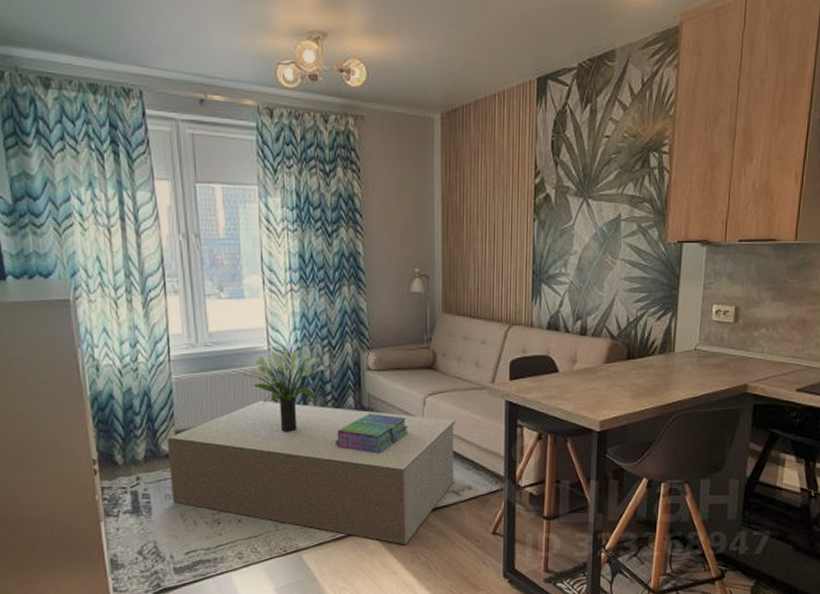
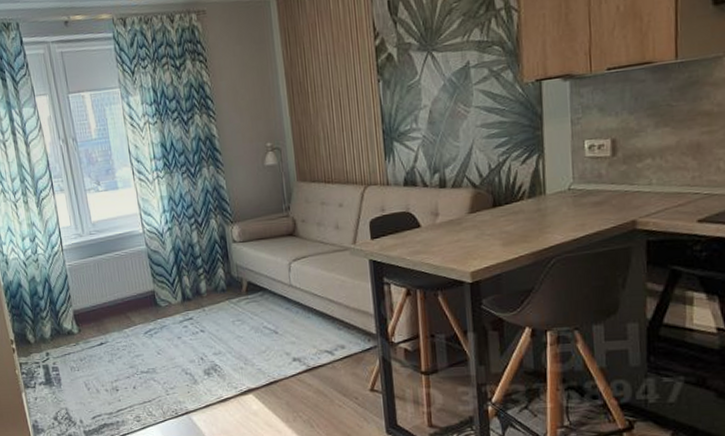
coffee table: present [167,400,456,545] -> none [67,278,327,405]
potted plant: present [242,348,327,432] -> none [123,229,196,306]
stack of books: present [336,413,409,454] -> none [211,282,278,320]

